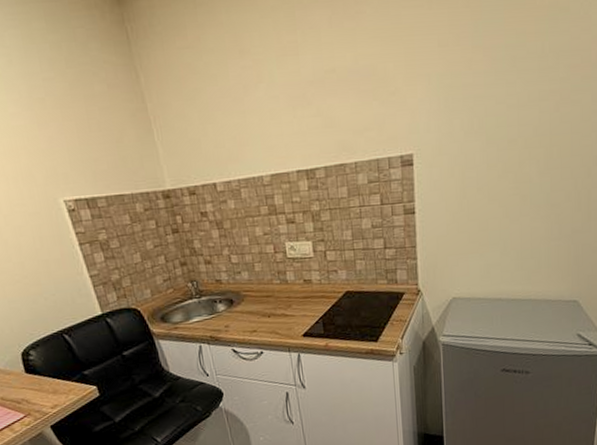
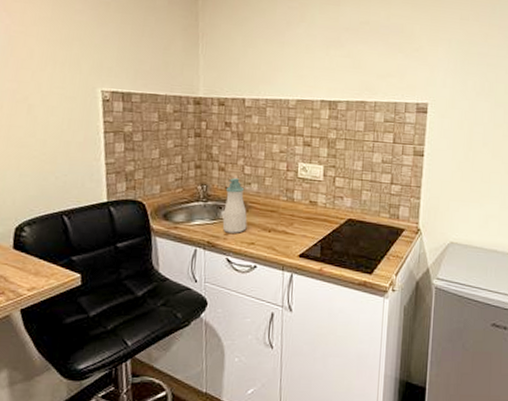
soap bottle: none [216,269,246,325] -> present [222,178,248,233]

